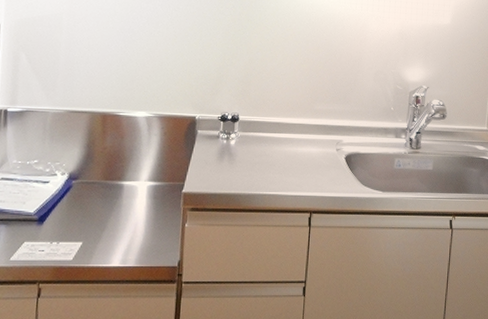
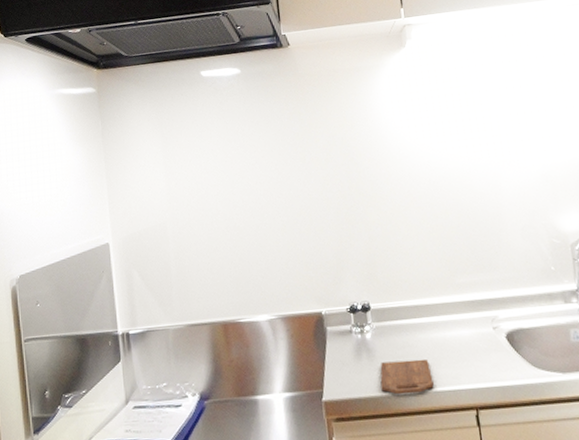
cutting board: none [235,166,280,195] -> present [380,358,434,395]

